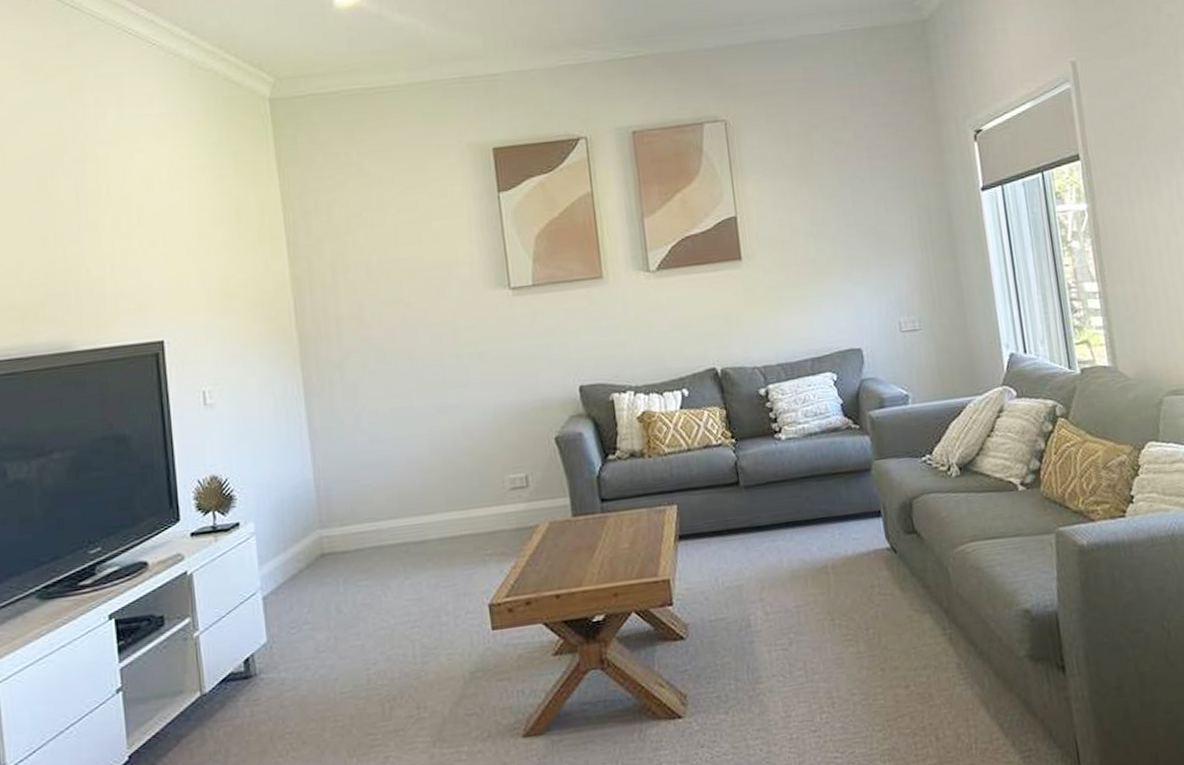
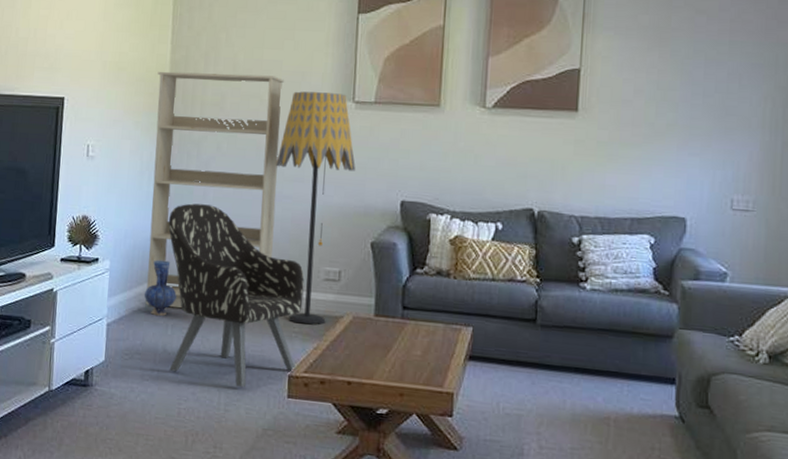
bookcase: none [277,274,449,564] -> present [145,71,285,309]
vase: none [303,506,343,574] -> present [144,259,177,316]
armchair: none [318,432,497,635] -> present [168,203,305,388]
floor lamp: none [434,281,524,545] -> present [276,91,355,325]

